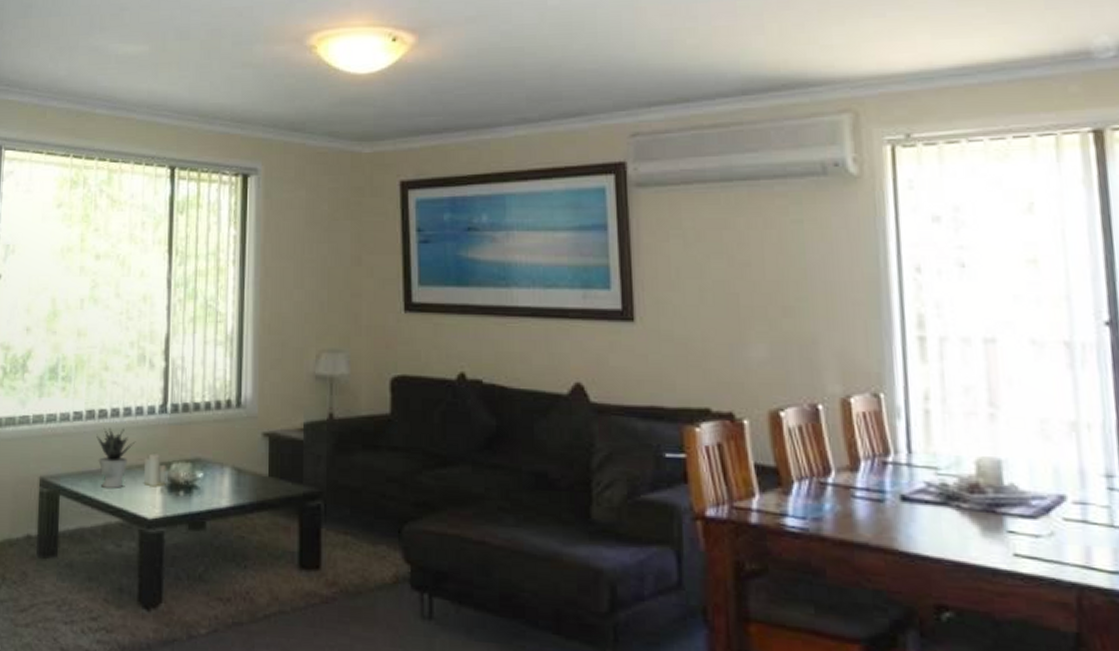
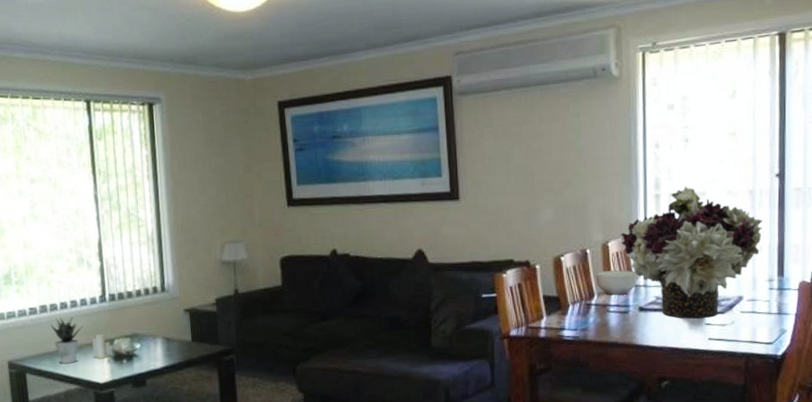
bowl: none [832,437,897,475] -> present [596,270,638,295]
flower arrangement: none [868,327,1091,523] -> present [621,186,763,319]

